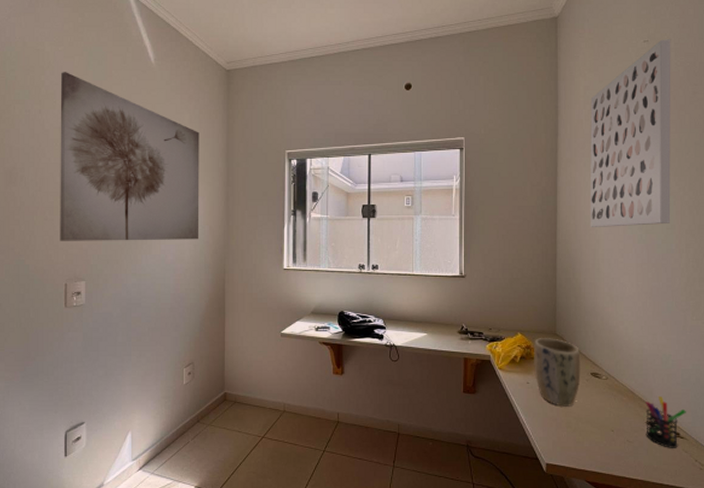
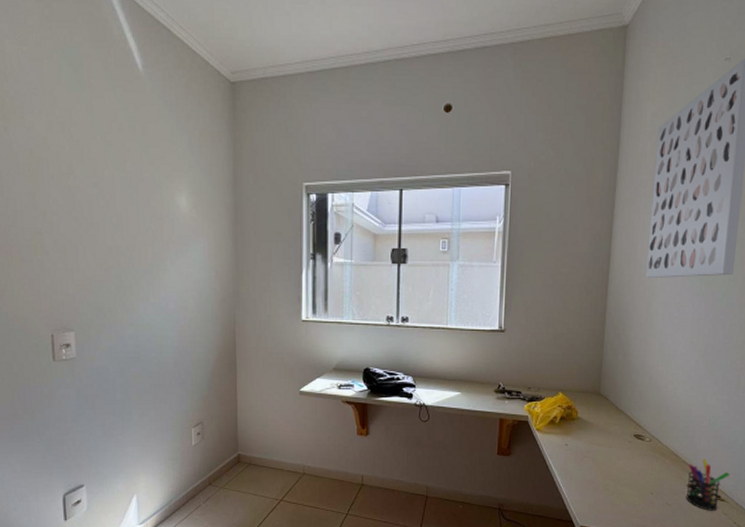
wall art: present [60,72,200,241] -> none [28,79,205,287]
plant pot: present [534,338,581,407] -> none [574,398,625,469]

